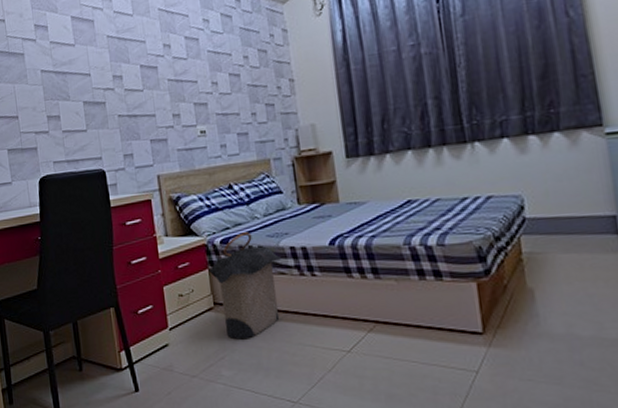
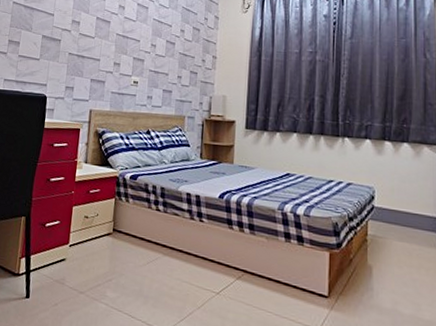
laundry hamper: present [208,232,282,340] -> none [115,173,178,267]

